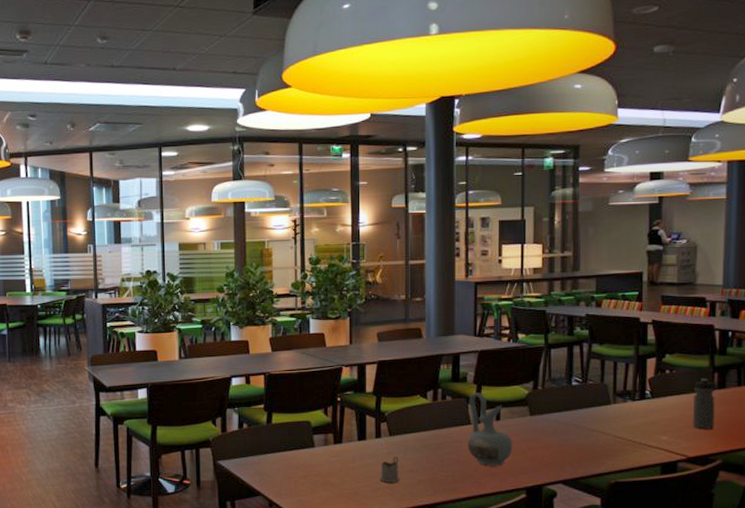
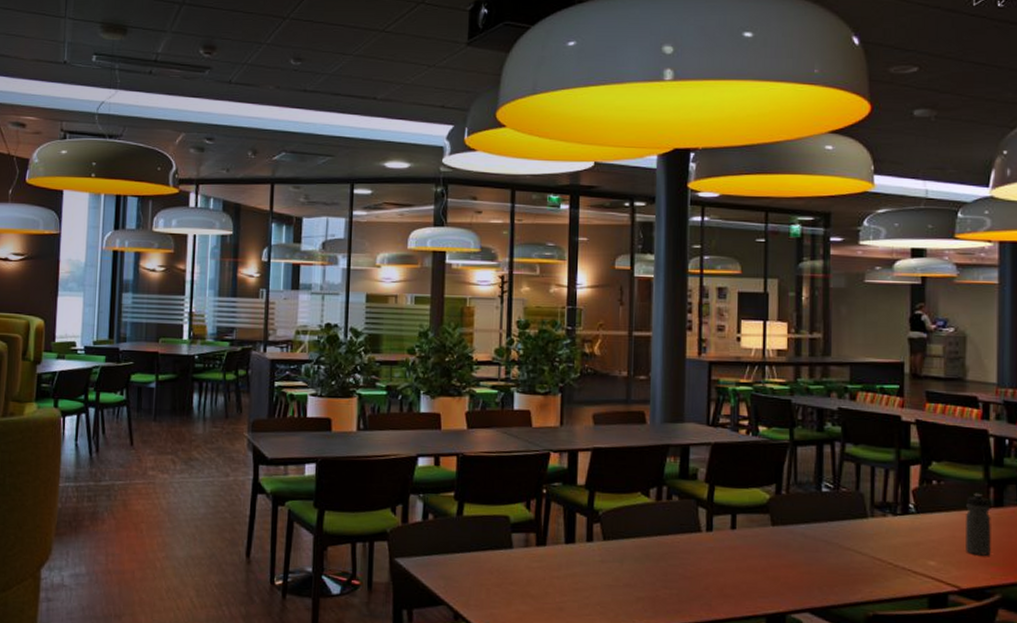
tea glass holder: present [379,456,400,482] -> none [589,565,614,598]
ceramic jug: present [467,393,513,466] -> none [696,493,751,586]

